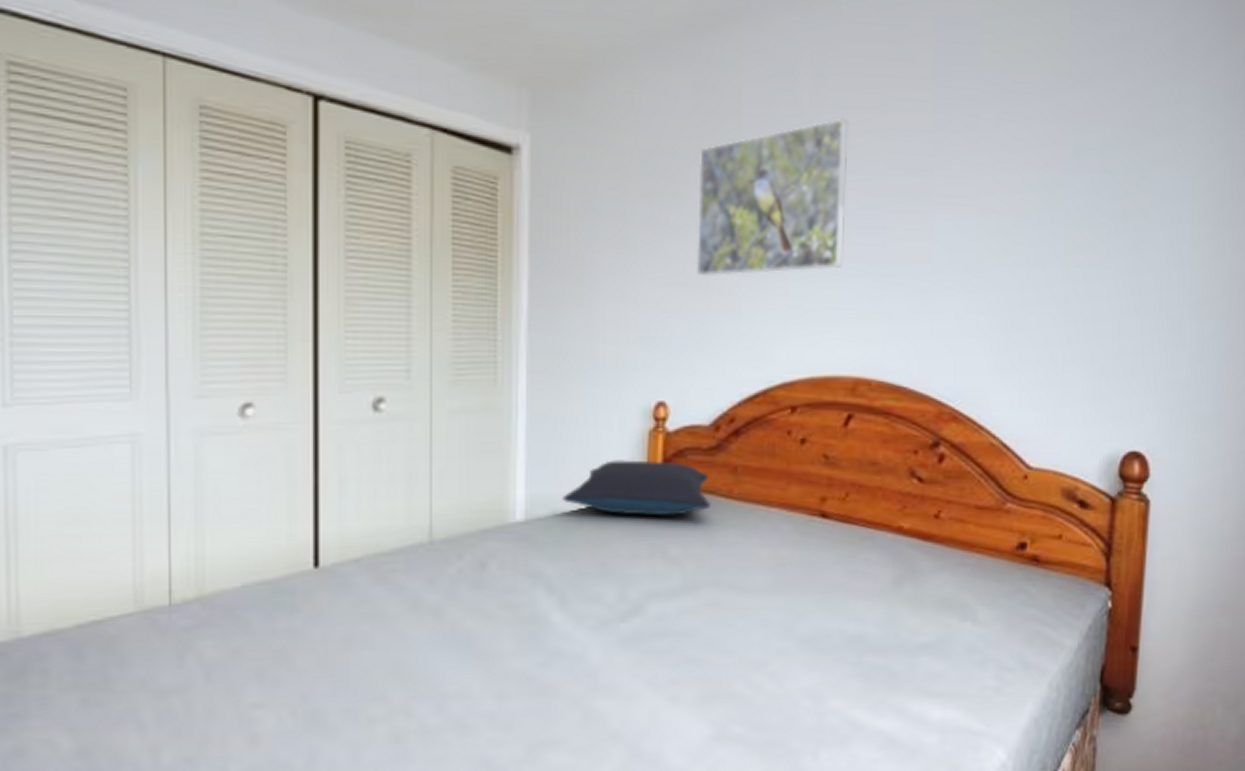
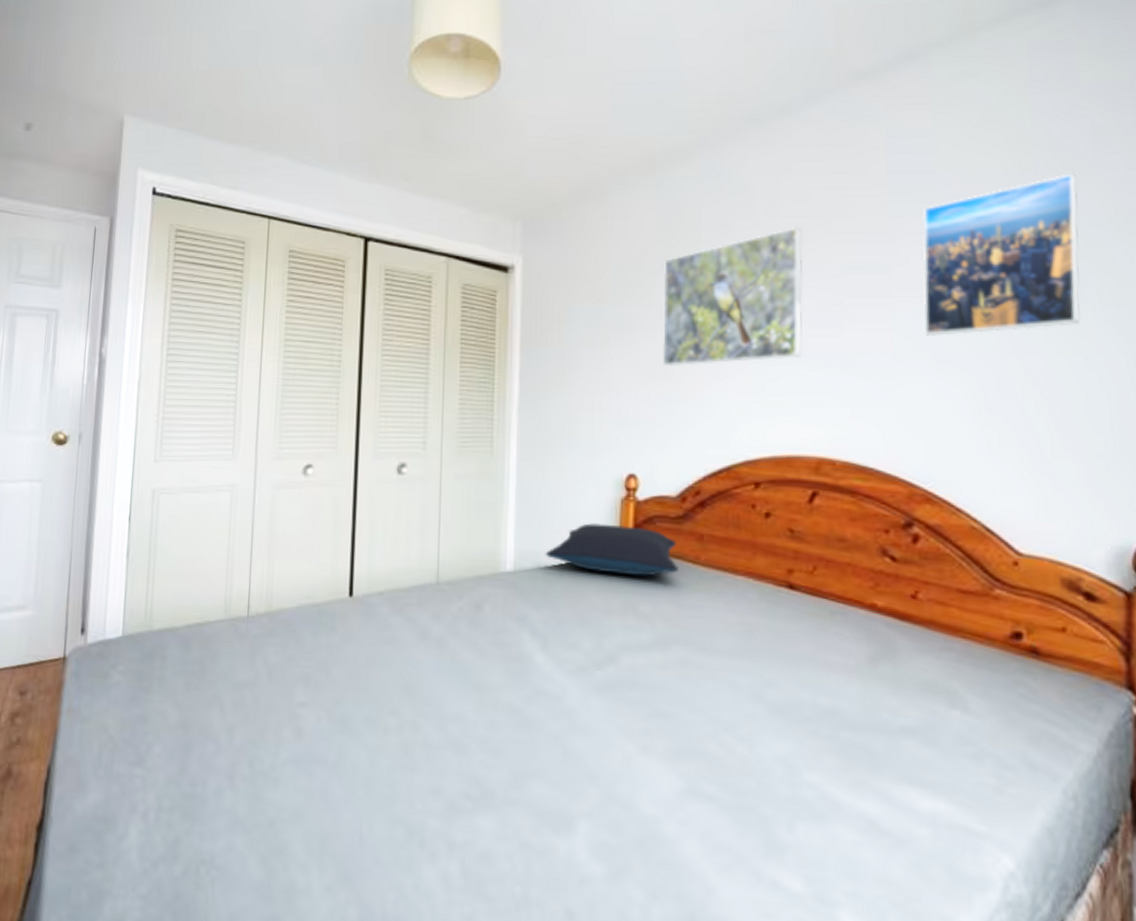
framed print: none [960,80,1104,247] -> present [922,173,1081,336]

